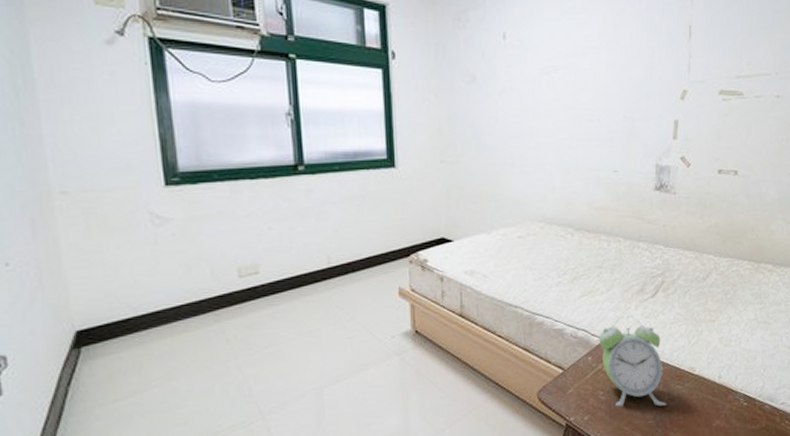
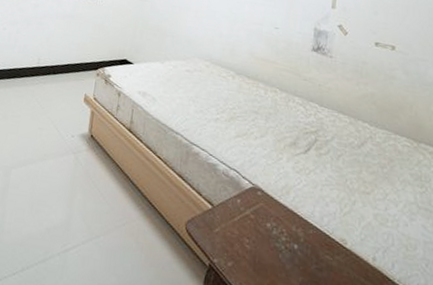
alarm clock: present [598,315,666,407] -> none [248,165,313,275]

